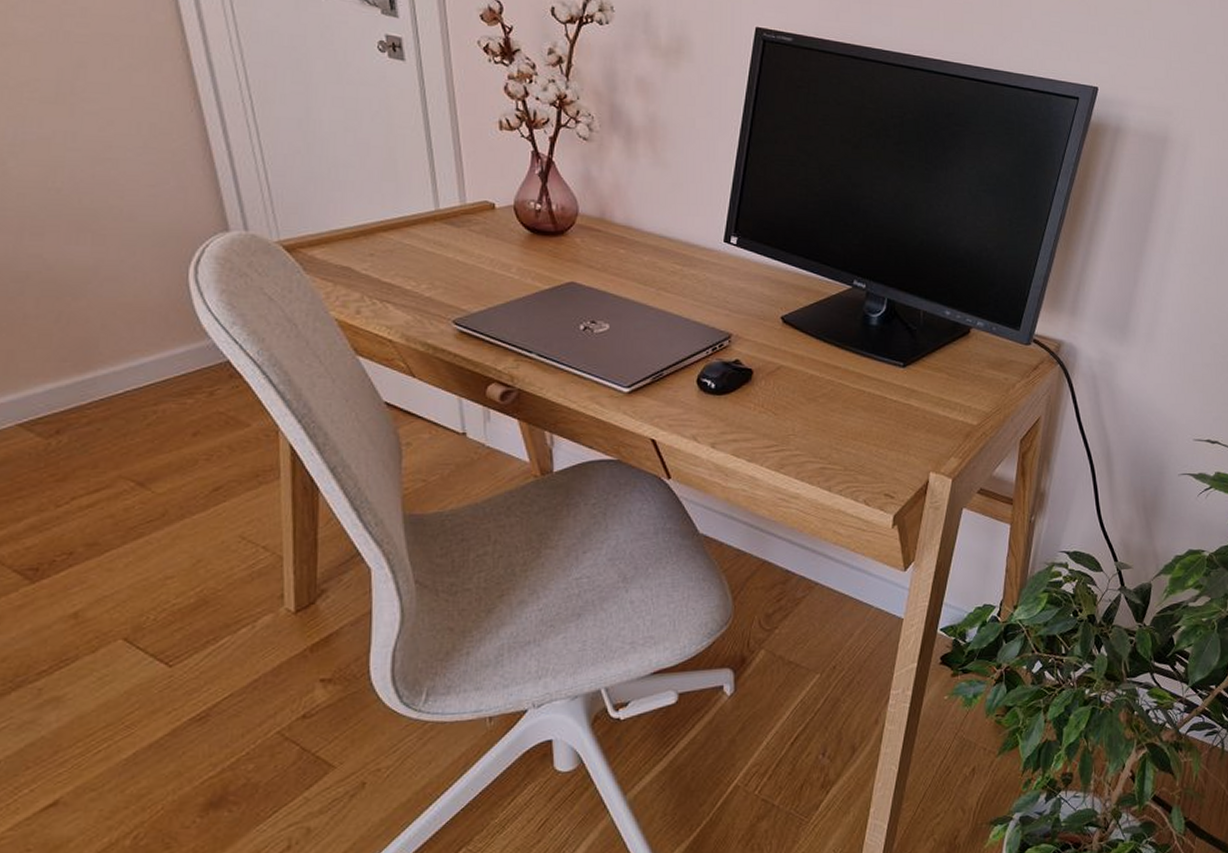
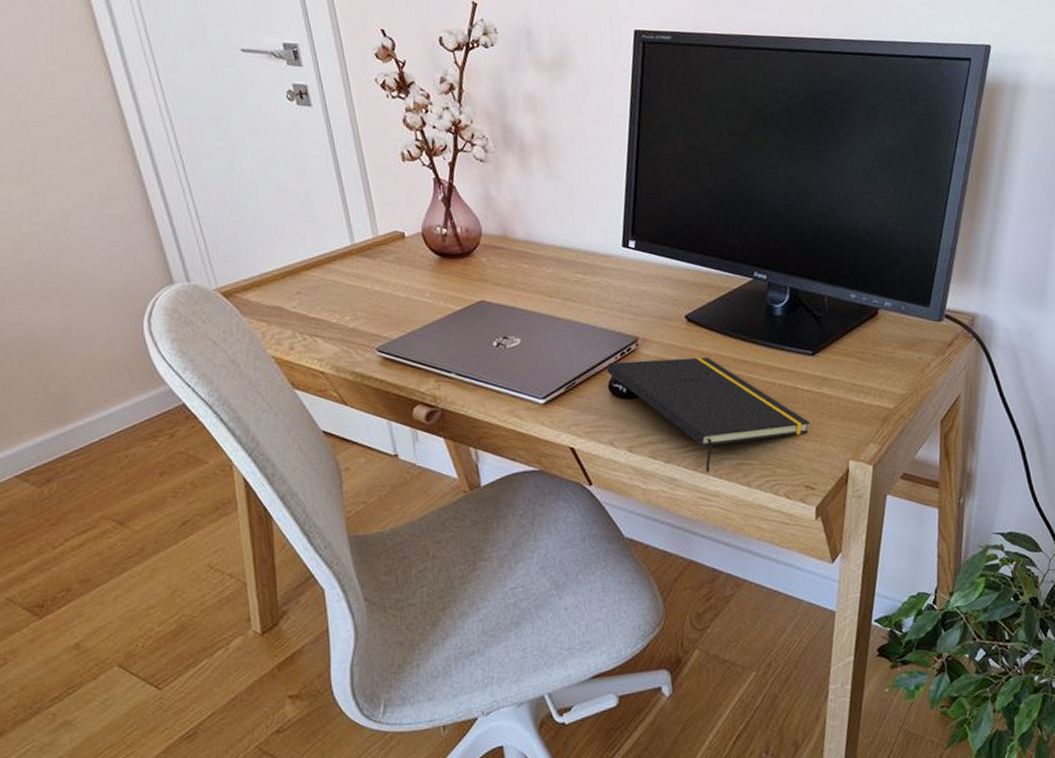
notepad: none [696,357,895,474] -> present [606,357,810,472]

